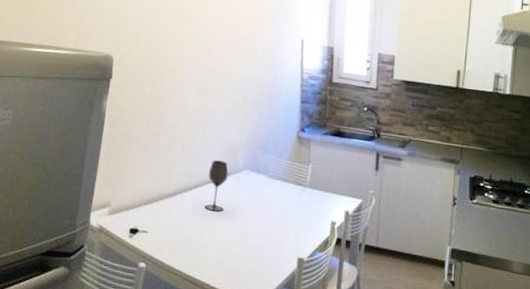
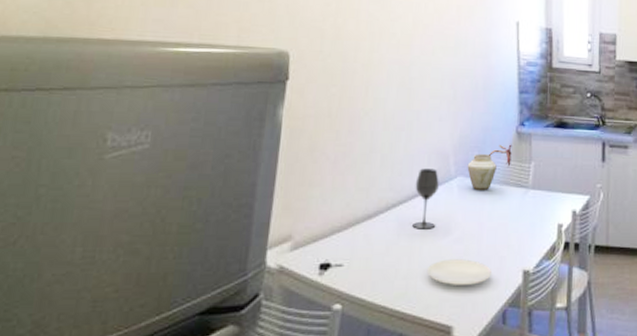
plate: none [215,239,270,264] -> present [426,259,491,285]
vase: none [252,146,293,185] -> present [467,144,512,191]

